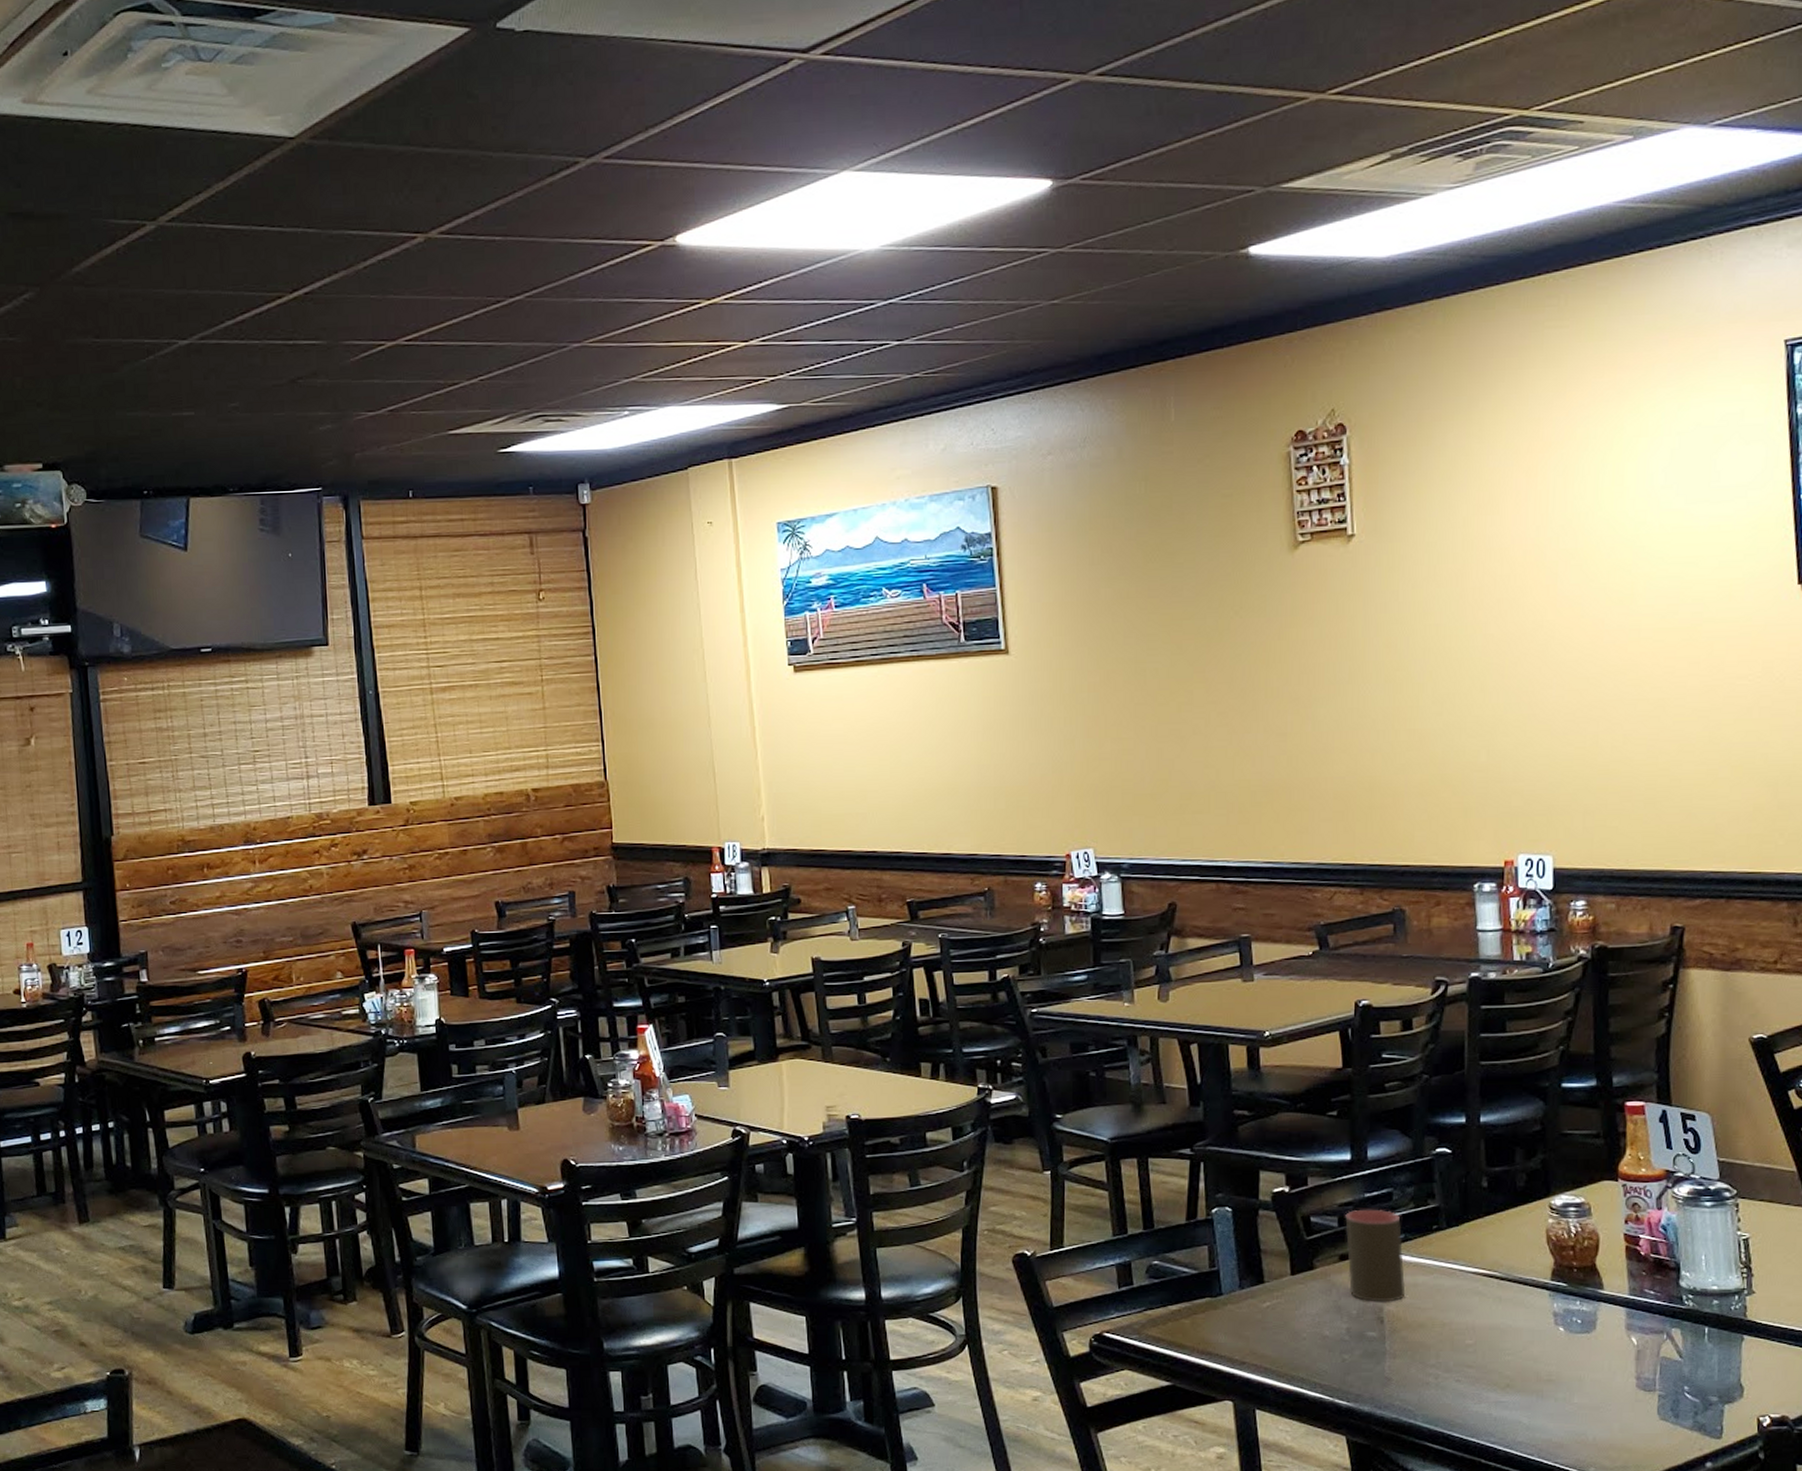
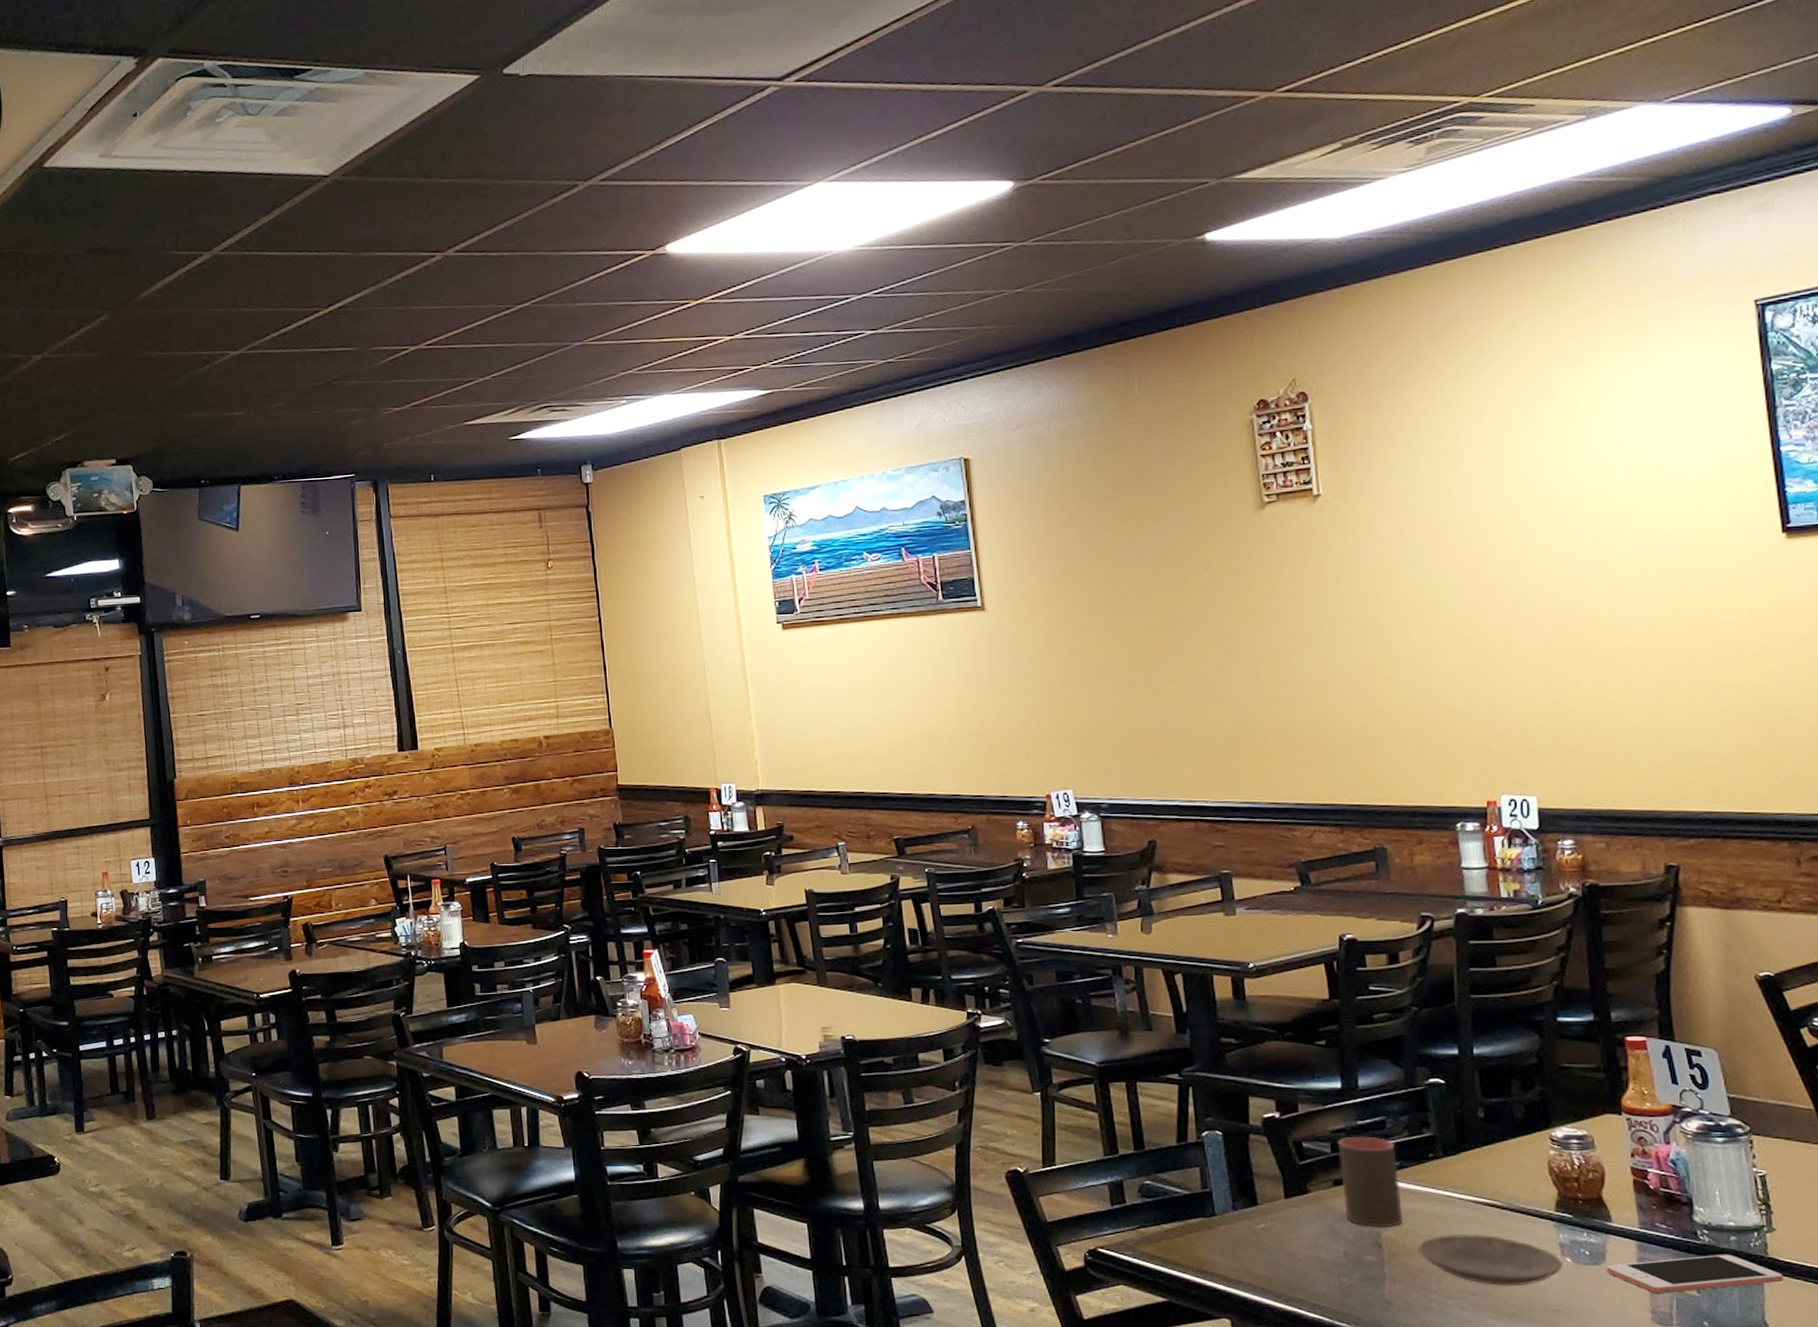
plate: none [1419,1307,1556,1358] -> present [1418,1234,1563,1286]
cell phone: none [1596,1318,1761,1360] -> present [1606,1254,1784,1294]

